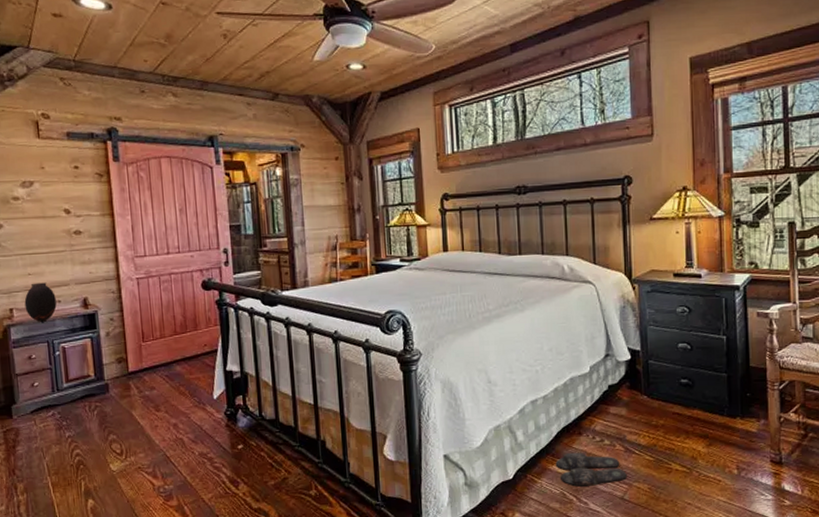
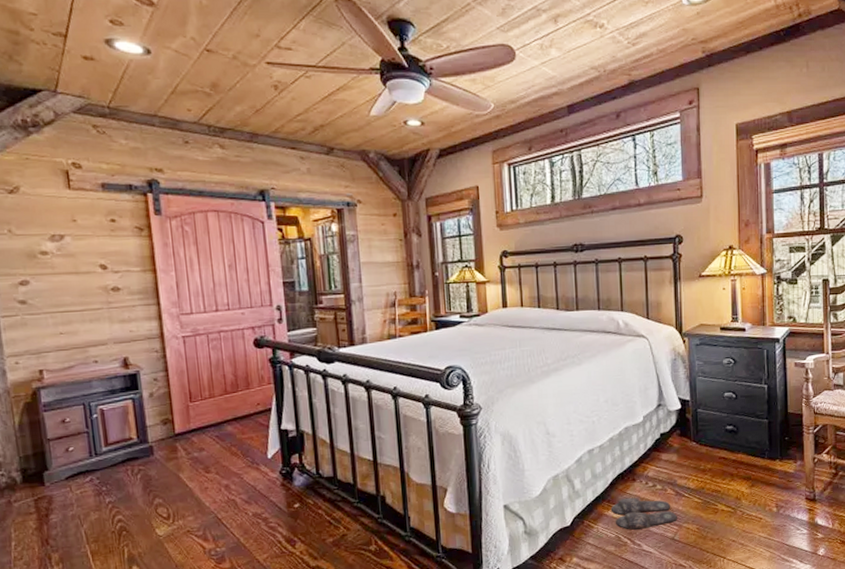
vase: present [24,282,57,322] -> none [56,342,93,384]

